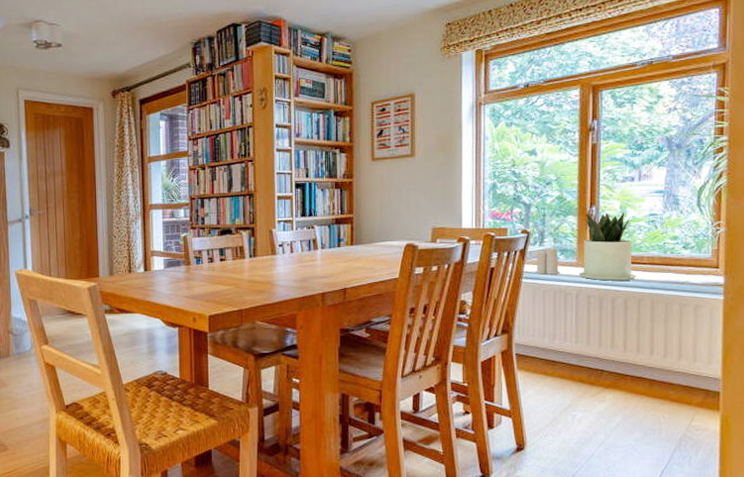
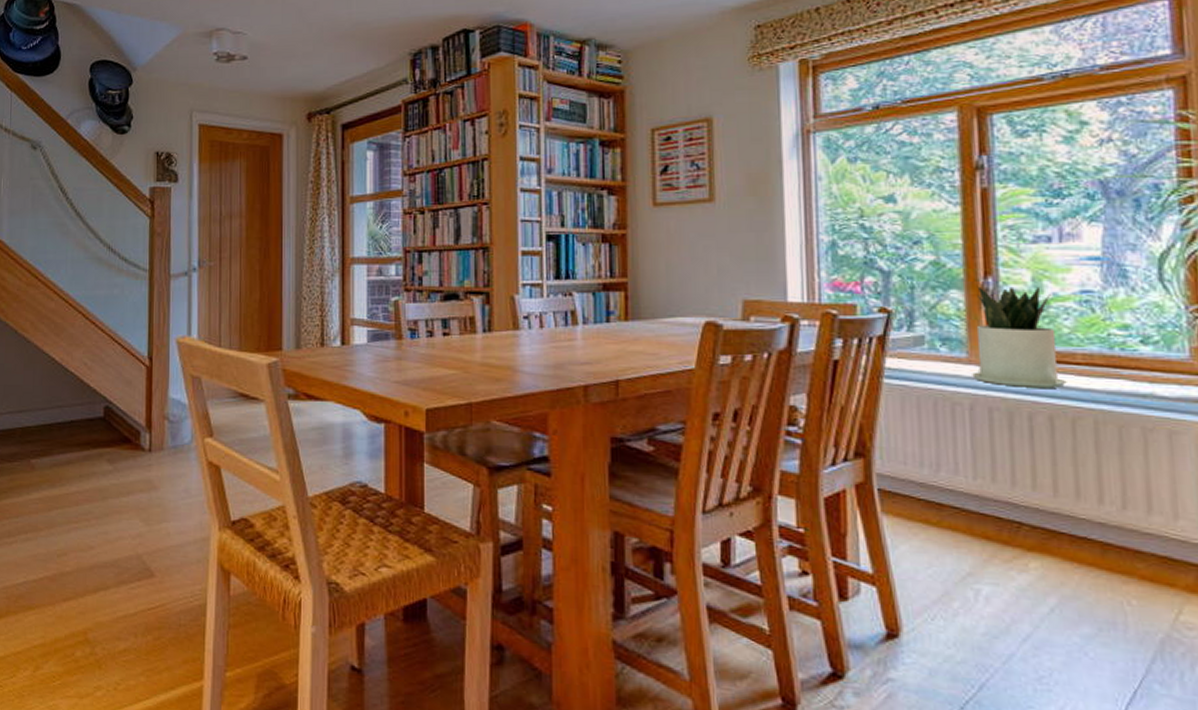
candle: present [535,246,561,275] -> none [902,332,943,374]

